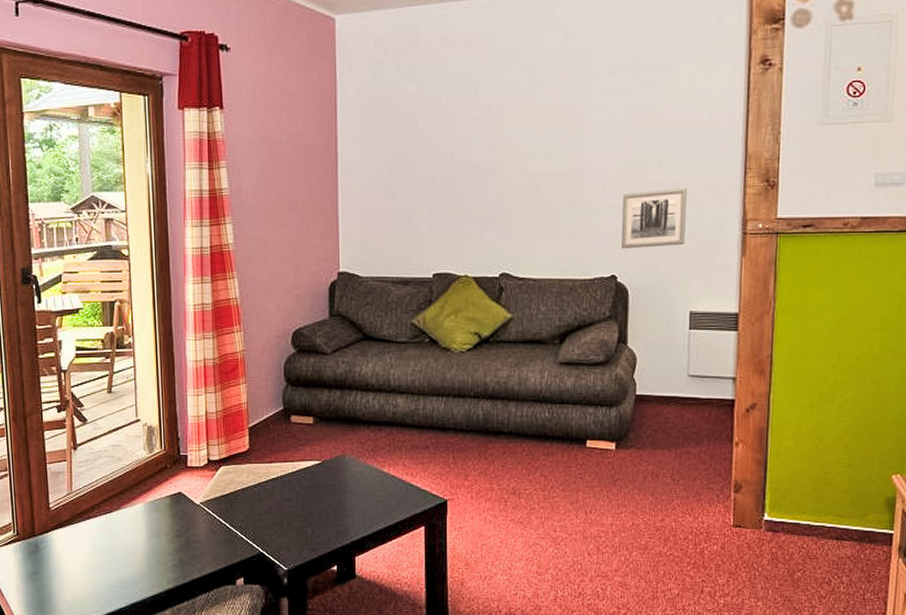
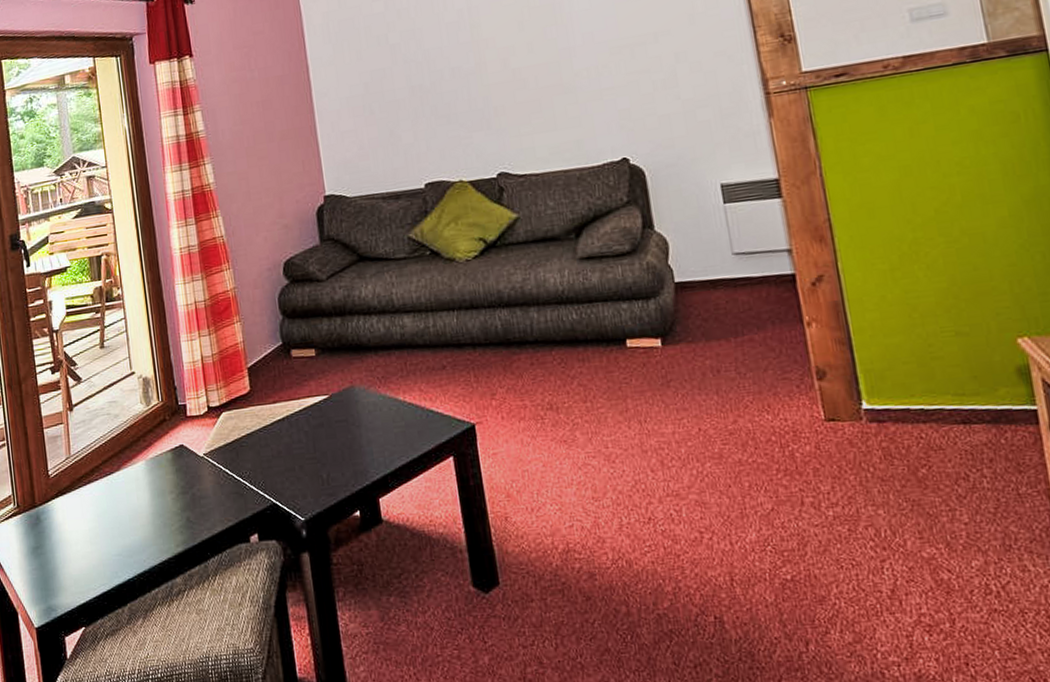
wall art: present [622,188,687,250] -> none [620,57,700,130]

